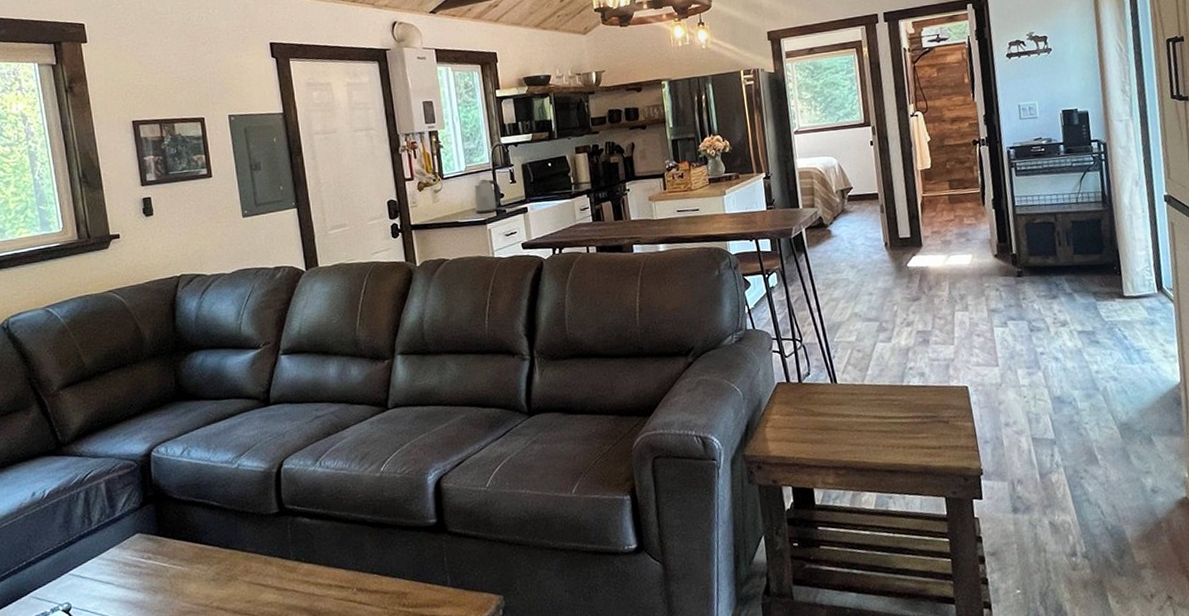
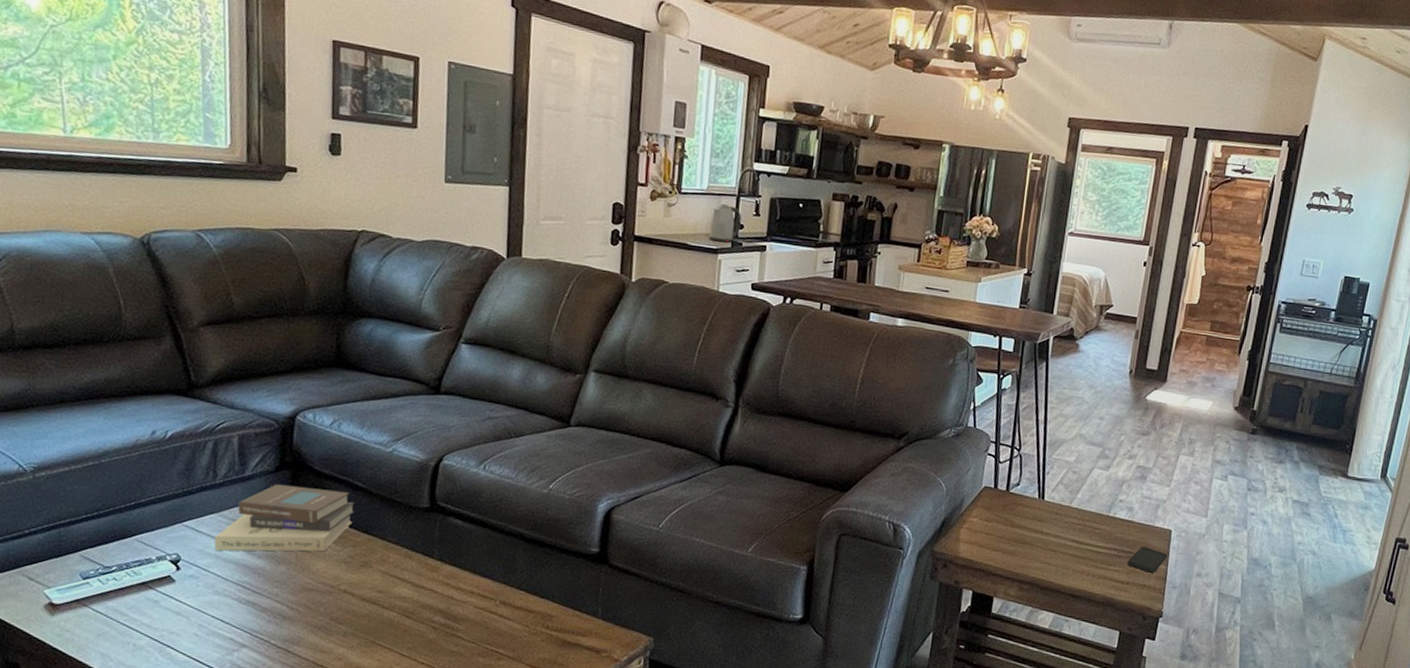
books: none [97,513,214,592] -> present [214,484,355,552]
mobile phone: none [933,408,972,433] -> present [1126,547,1168,573]

